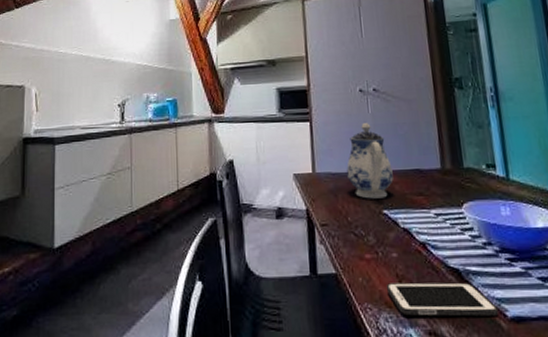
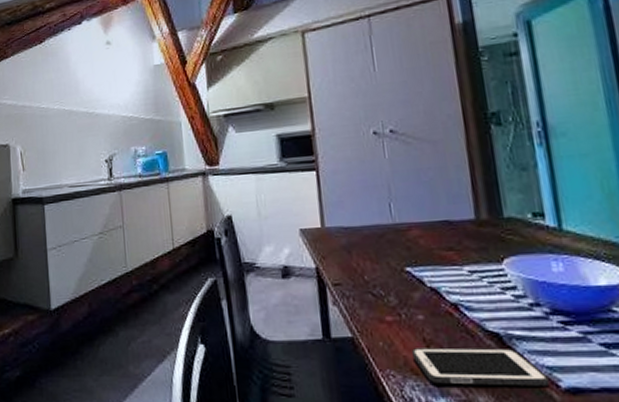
teapot: present [347,123,393,199] -> none [361,169,417,255]

